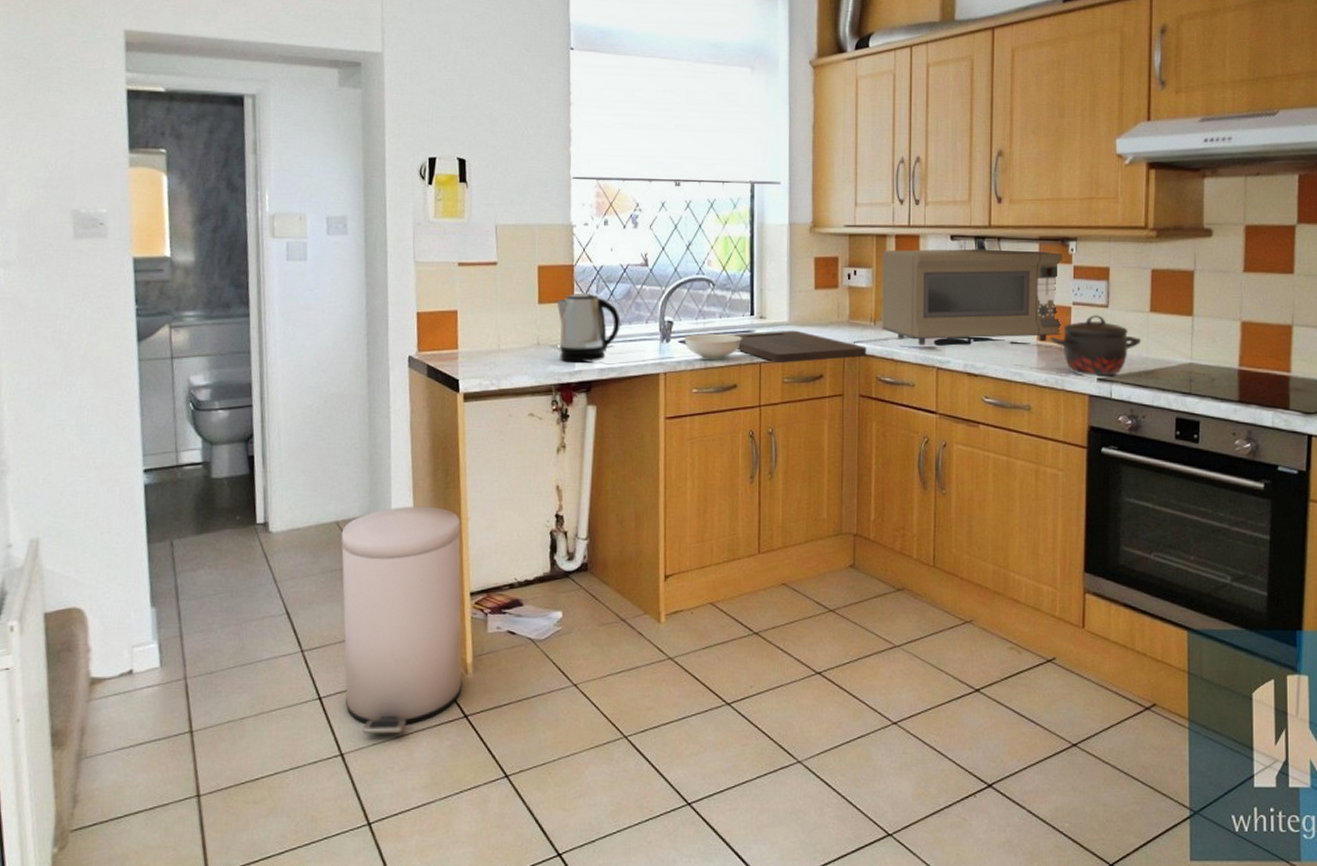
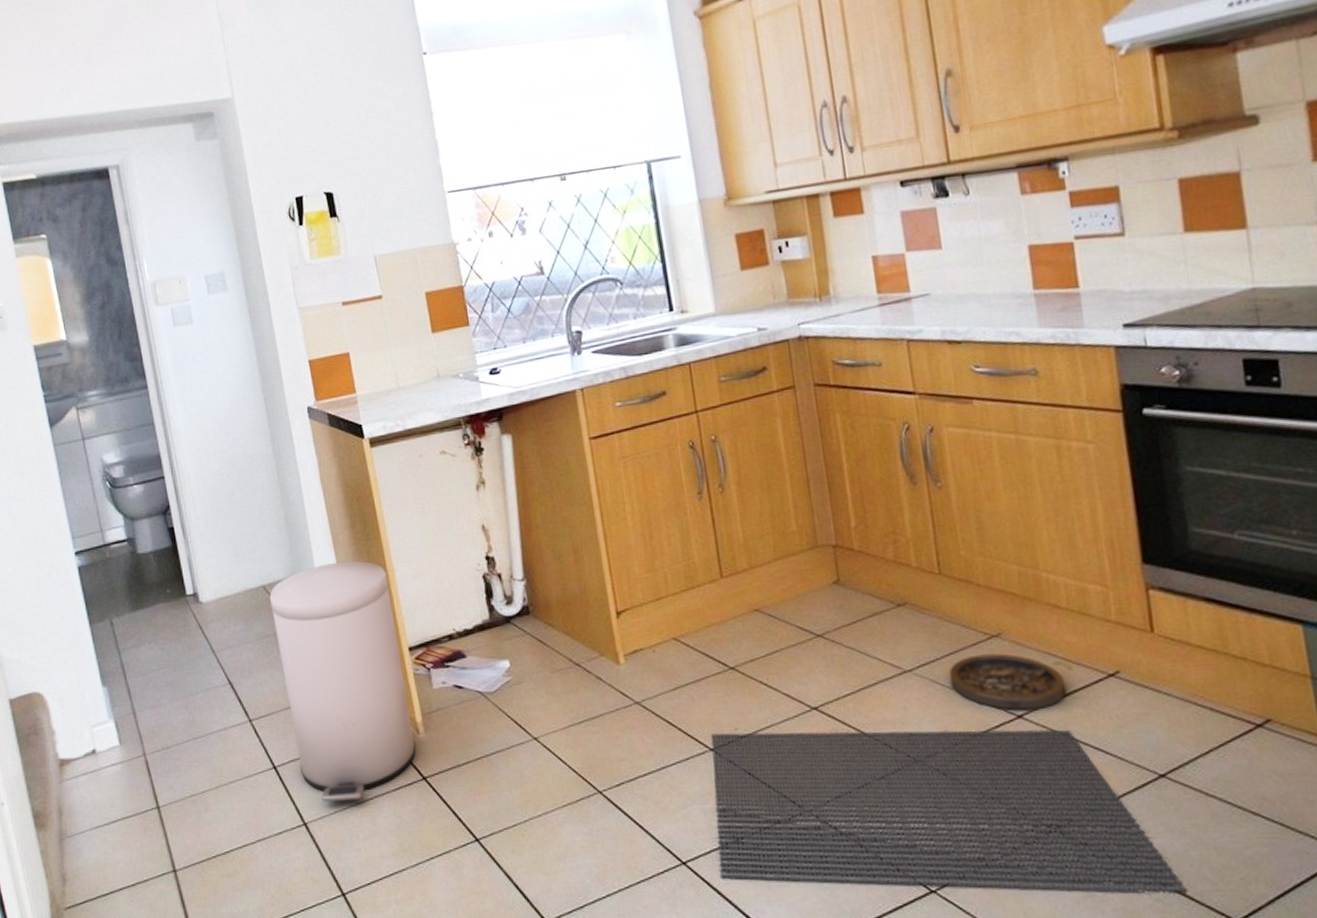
kettle: present [556,292,621,362] -> none [451,313,524,391]
bowl: present [684,333,742,360] -> none [597,335,664,368]
floor mat: none [719,690,1079,842] -> present [711,729,1188,894]
cutting board: present [729,330,867,363] -> none [648,320,816,360]
microwave: present [881,248,1067,345] -> none [816,177,1072,316]
pet bowl: none [928,636,1015,686] -> present [948,653,1067,711]
cooking pot: present [1050,315,1142,377] -> none [1050,247,1179,323]

